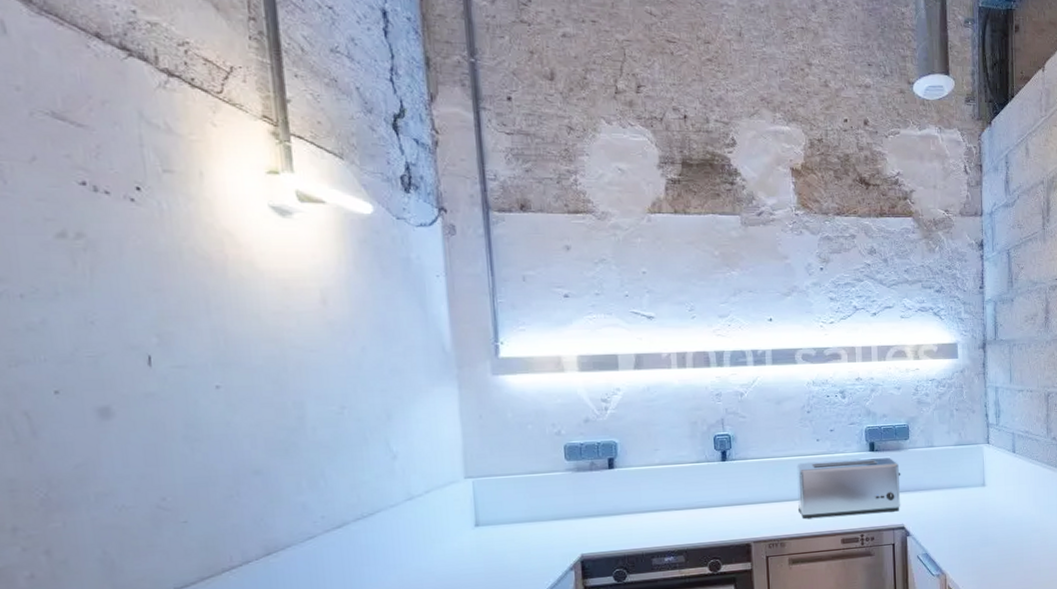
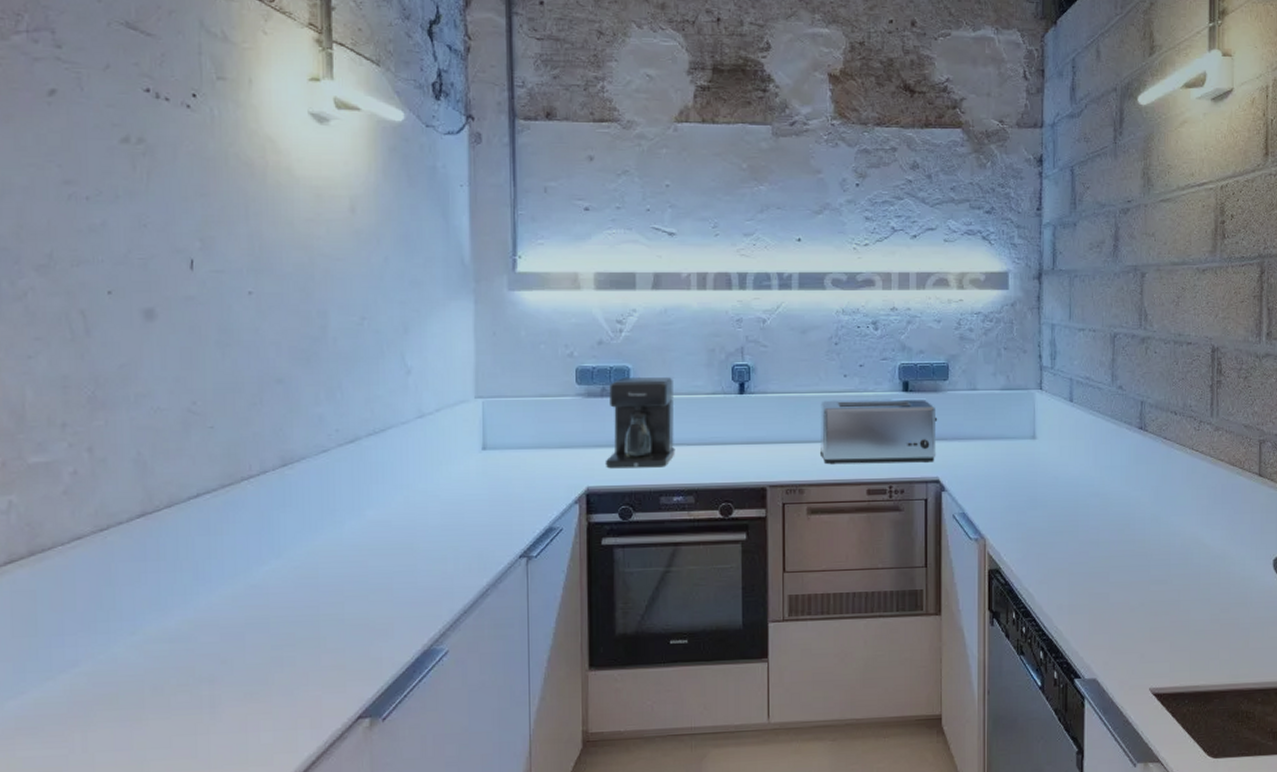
coffee maker: none [598,449,665,536] -> present [606,377,675,469]

